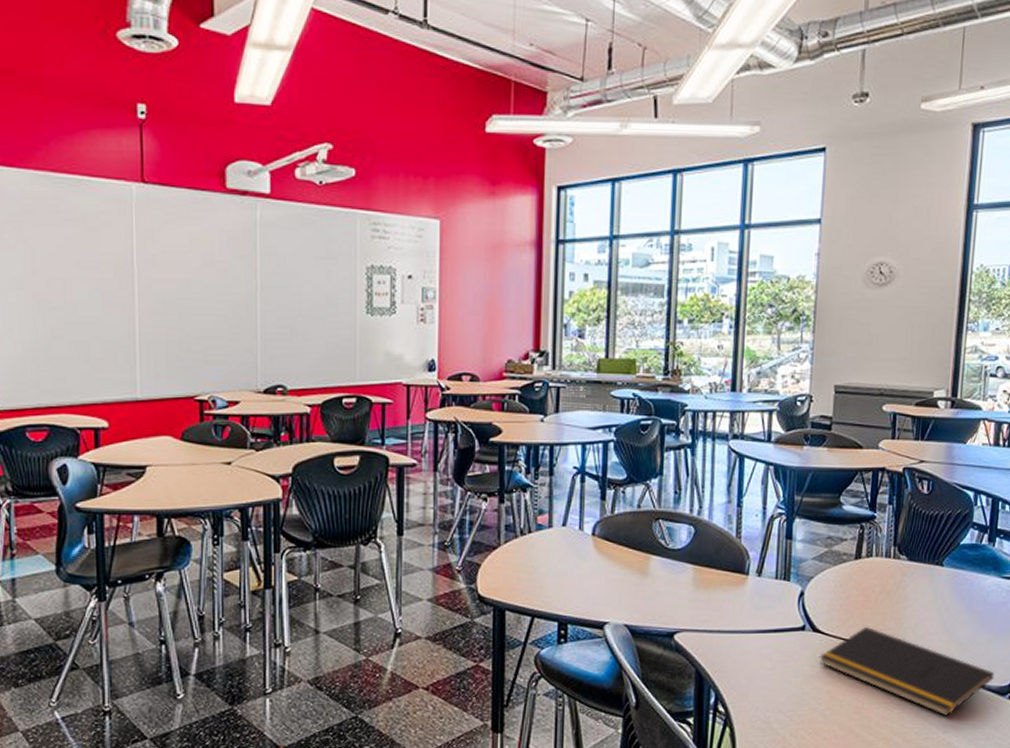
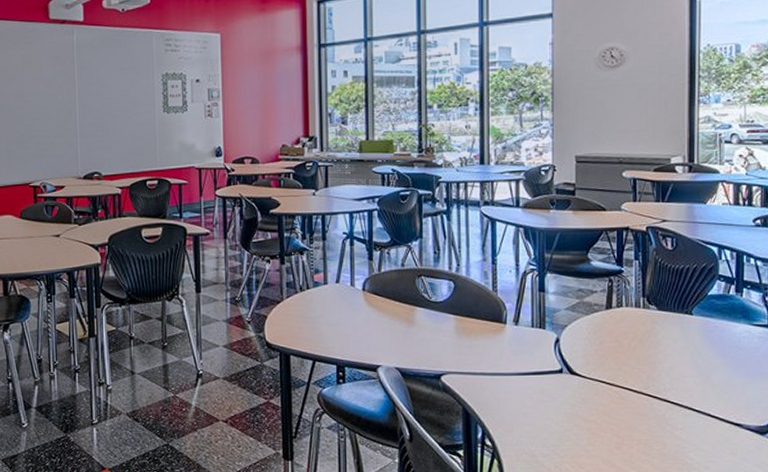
notepad: present [819,626,994,716] -> none [578,369,752,453]

